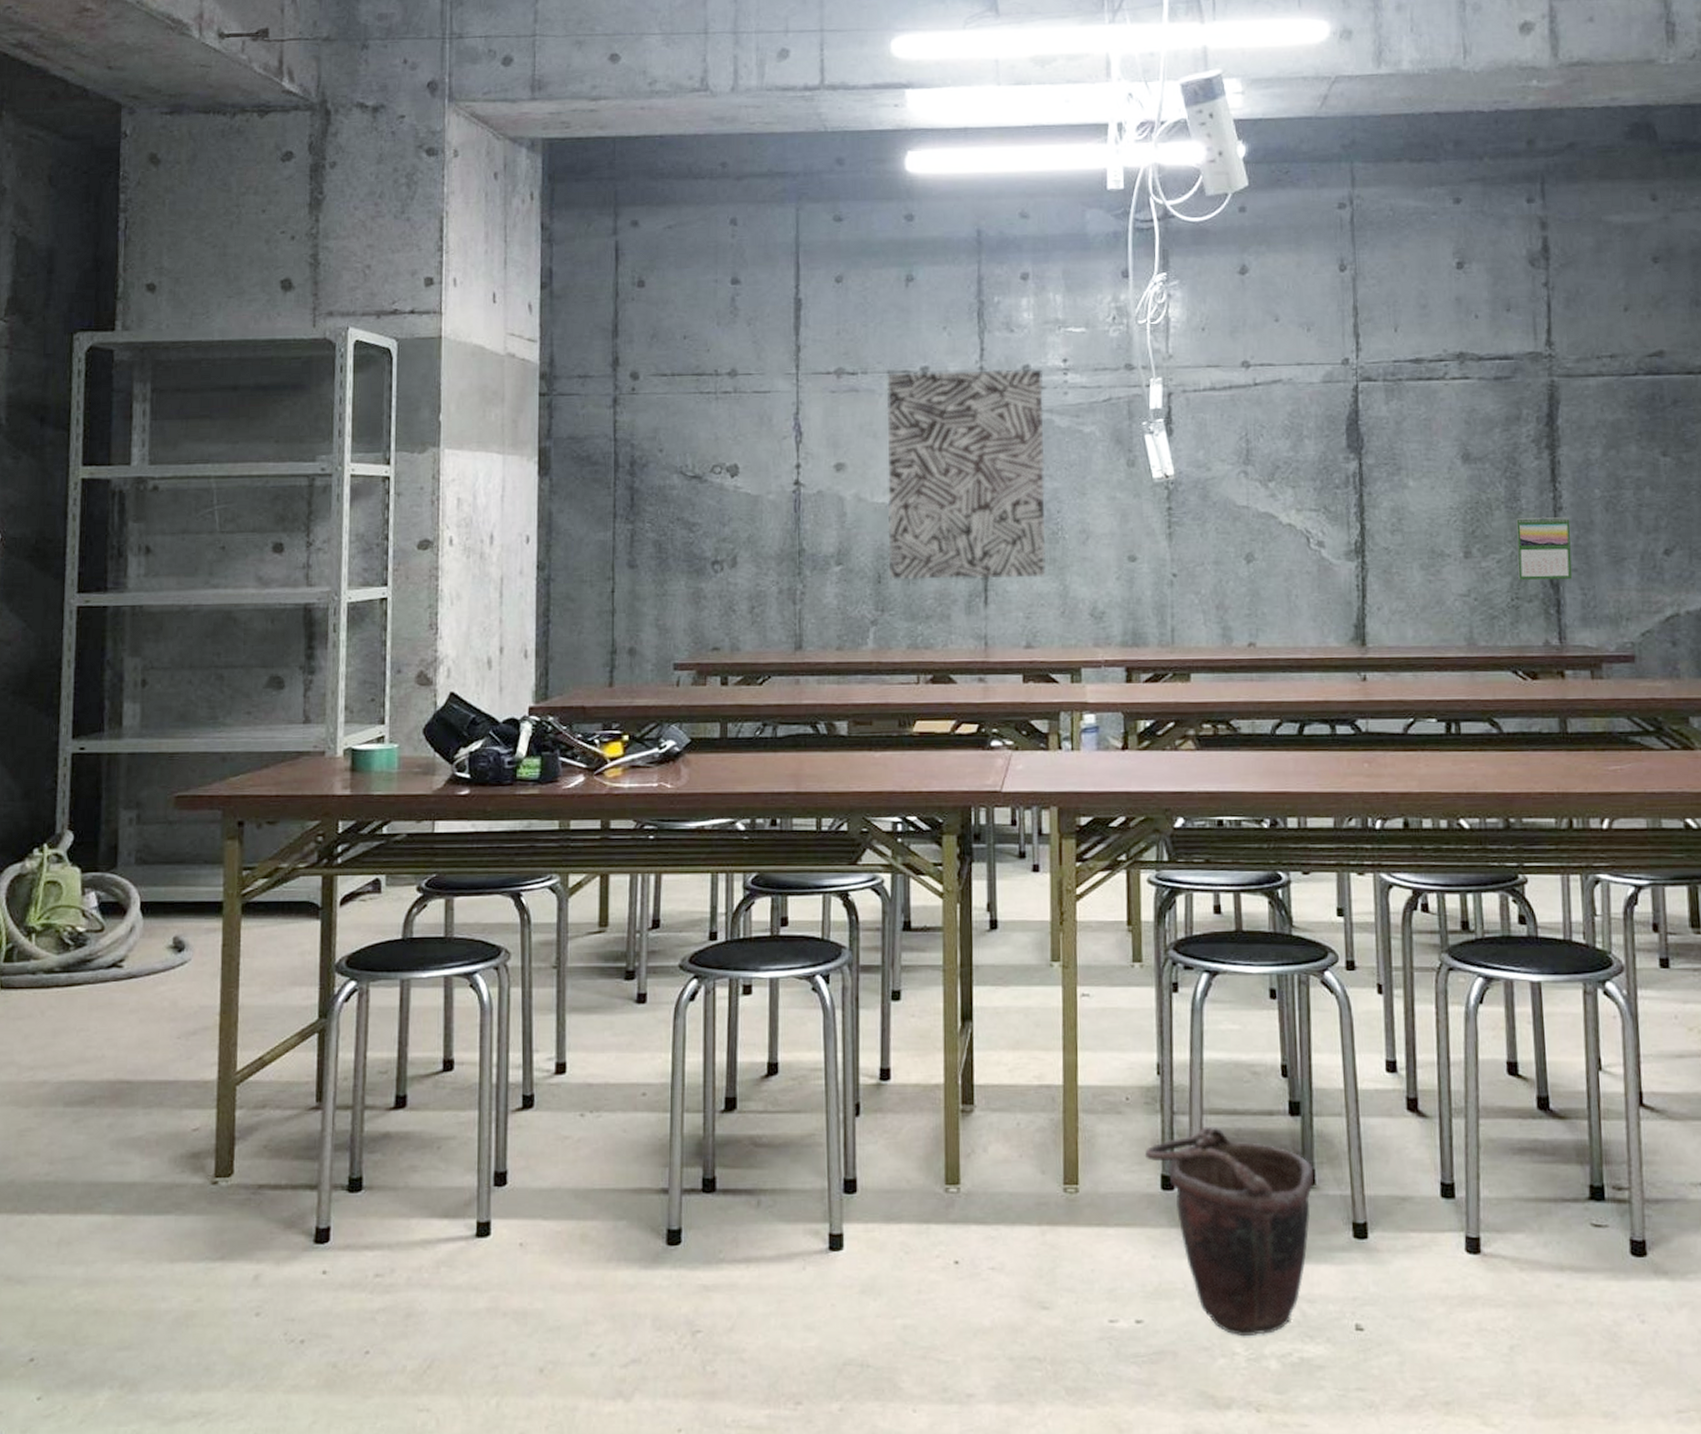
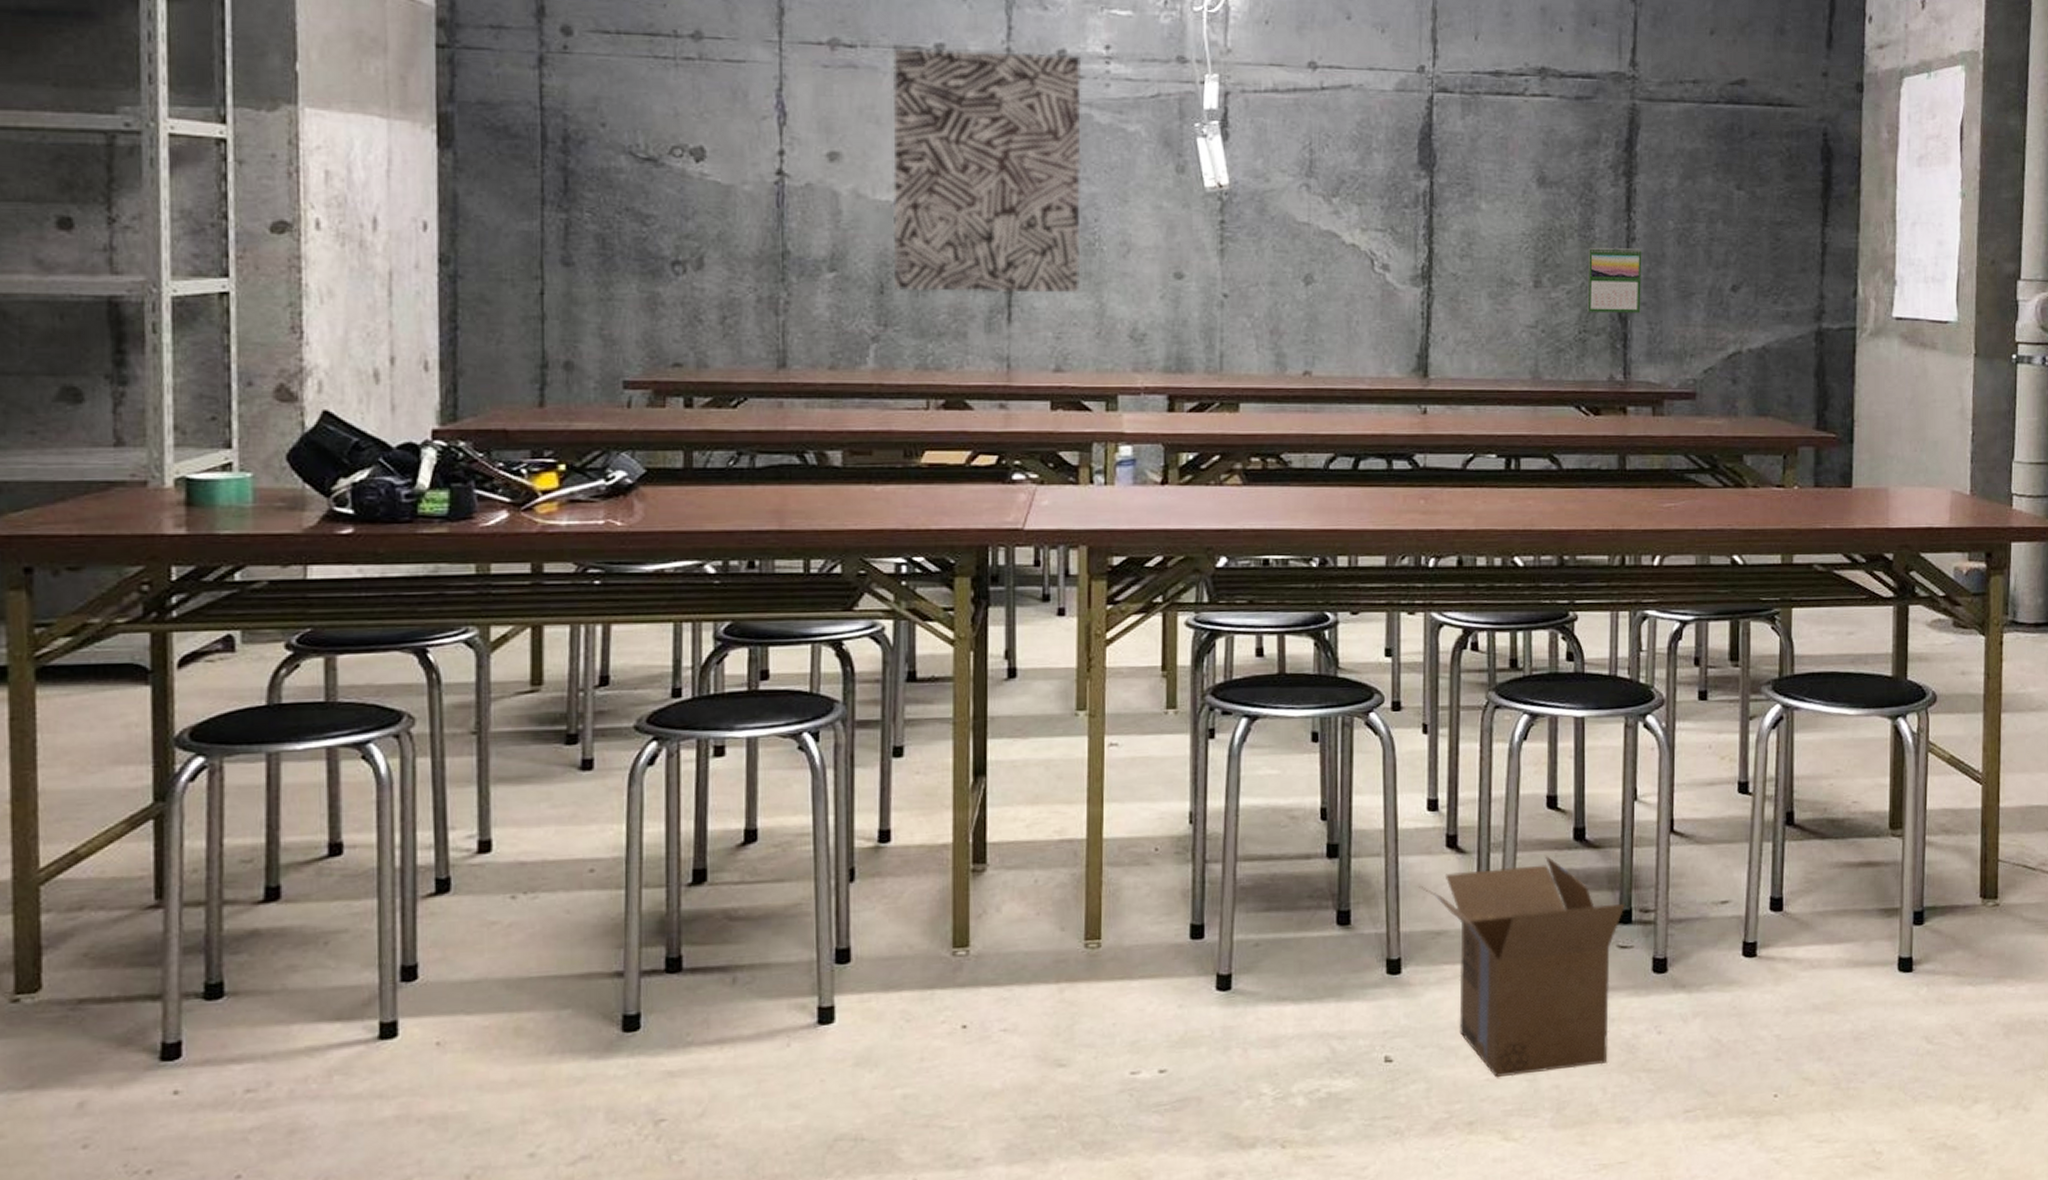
bucket: present [1144,1126,1314,1337] -> none [1173,873,1349,1078]
cardboard box: none [1381,1123,1598,1357] -> present [1419,855,1626,1078]

